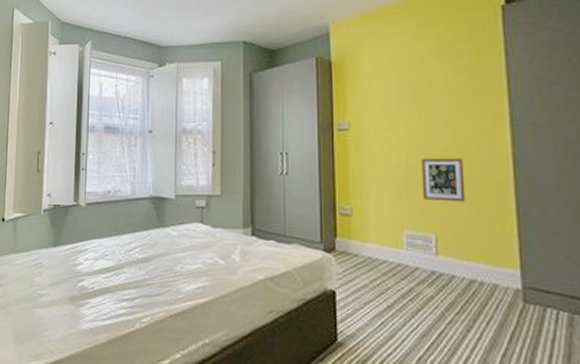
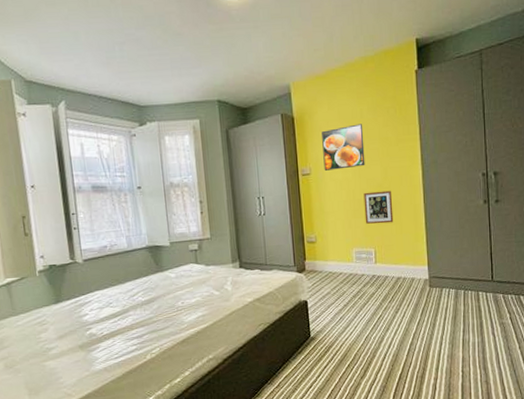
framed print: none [366,71,425,126] -> present [322,124,365,171]

